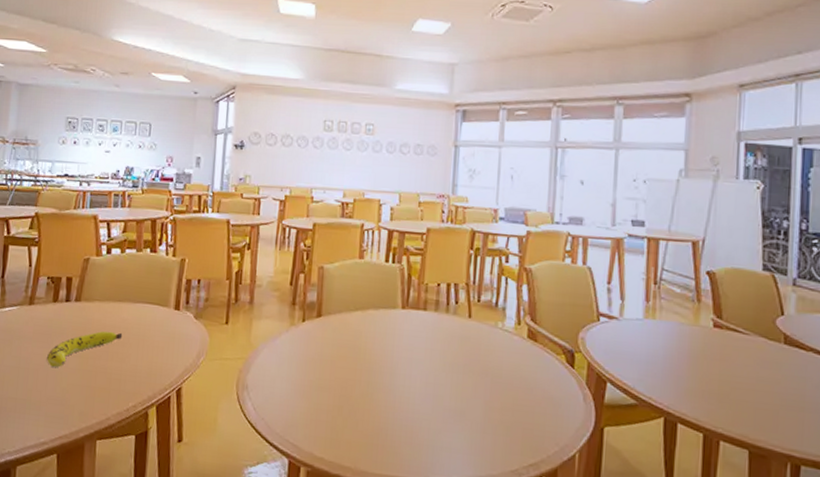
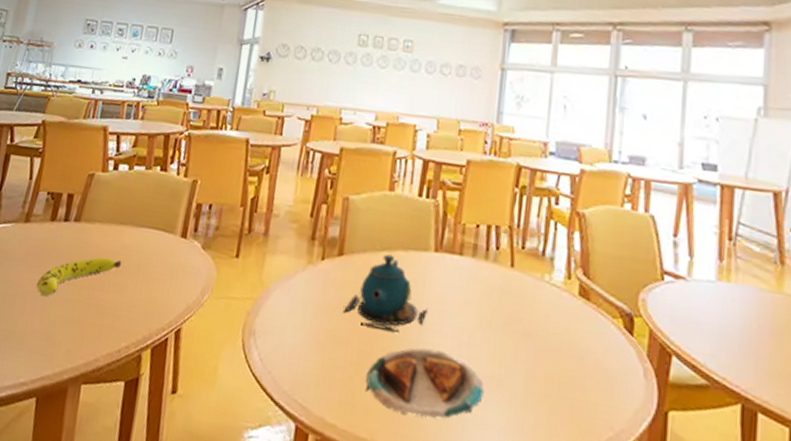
teapot: none [323,313,398,379] -> present [342,254,427,333]
plate: none [347,389,449,447] -> present [365,347,484,420]

